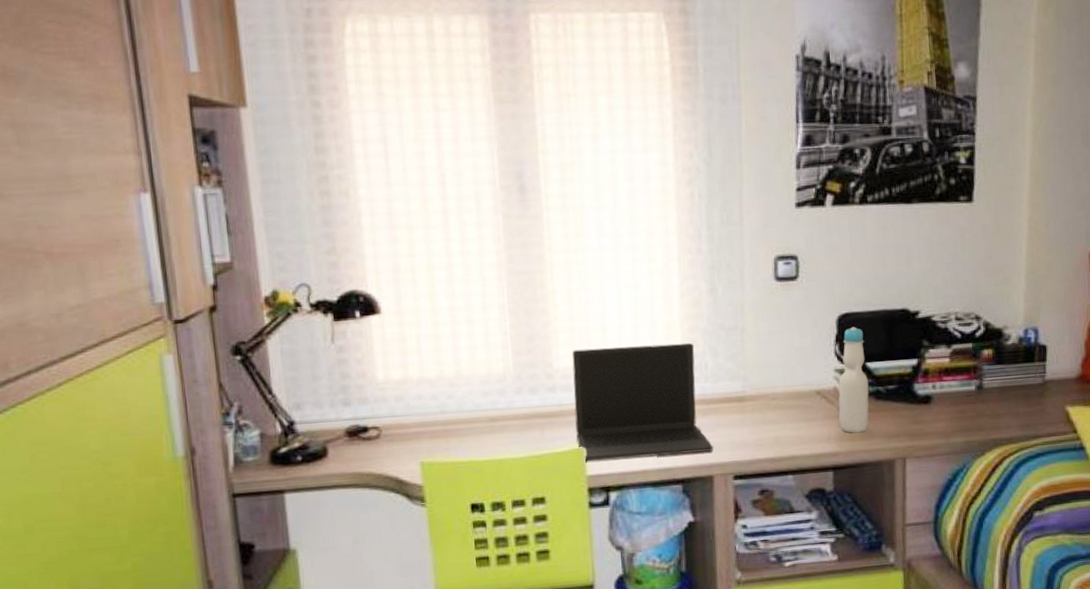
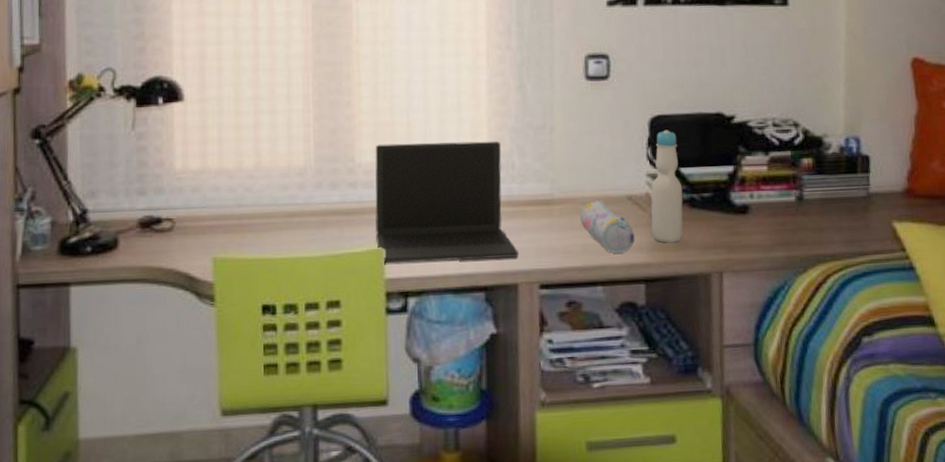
pencil case: none [771,396,824,445] -> present [580,201,635,254]

